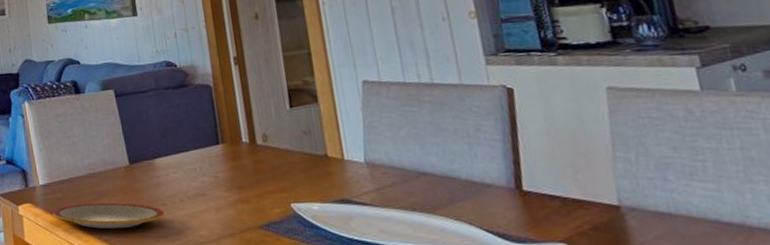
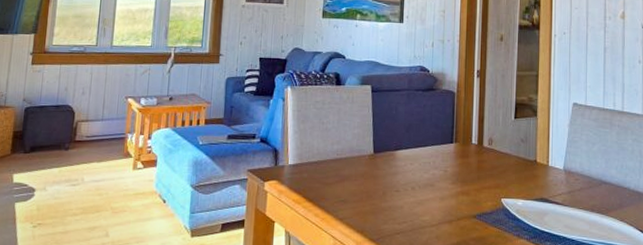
plate: present [53,202,165,229] -> none [296,184,396,210]

